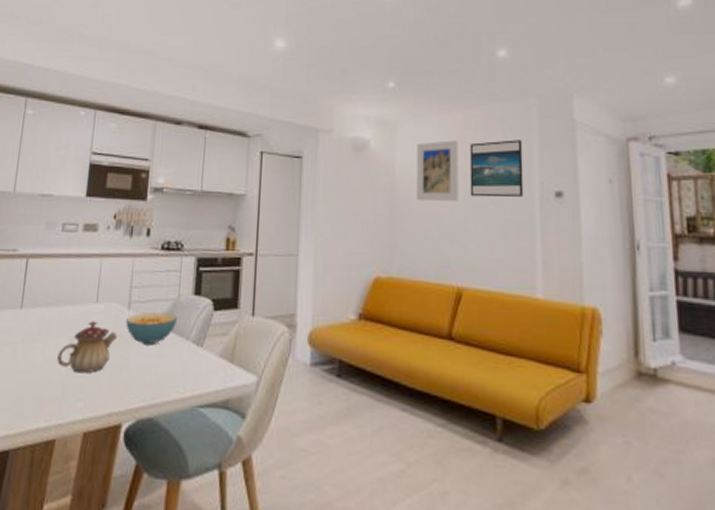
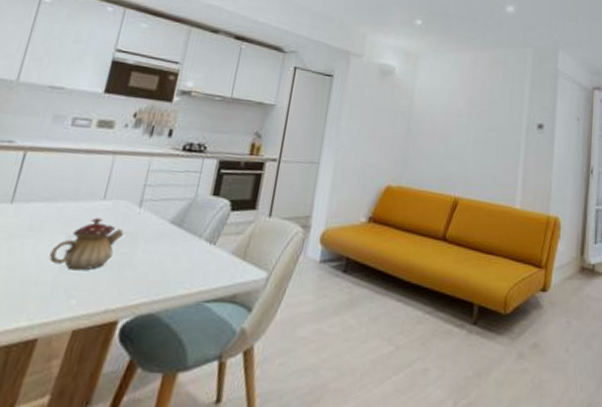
cereal bowl: present [126,312,178,346] -> none [134,210,193,243]
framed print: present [417,140,459,202] -> none [429,74,468,126]
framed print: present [469,140,524,198] -> none [473,79,518,126]

